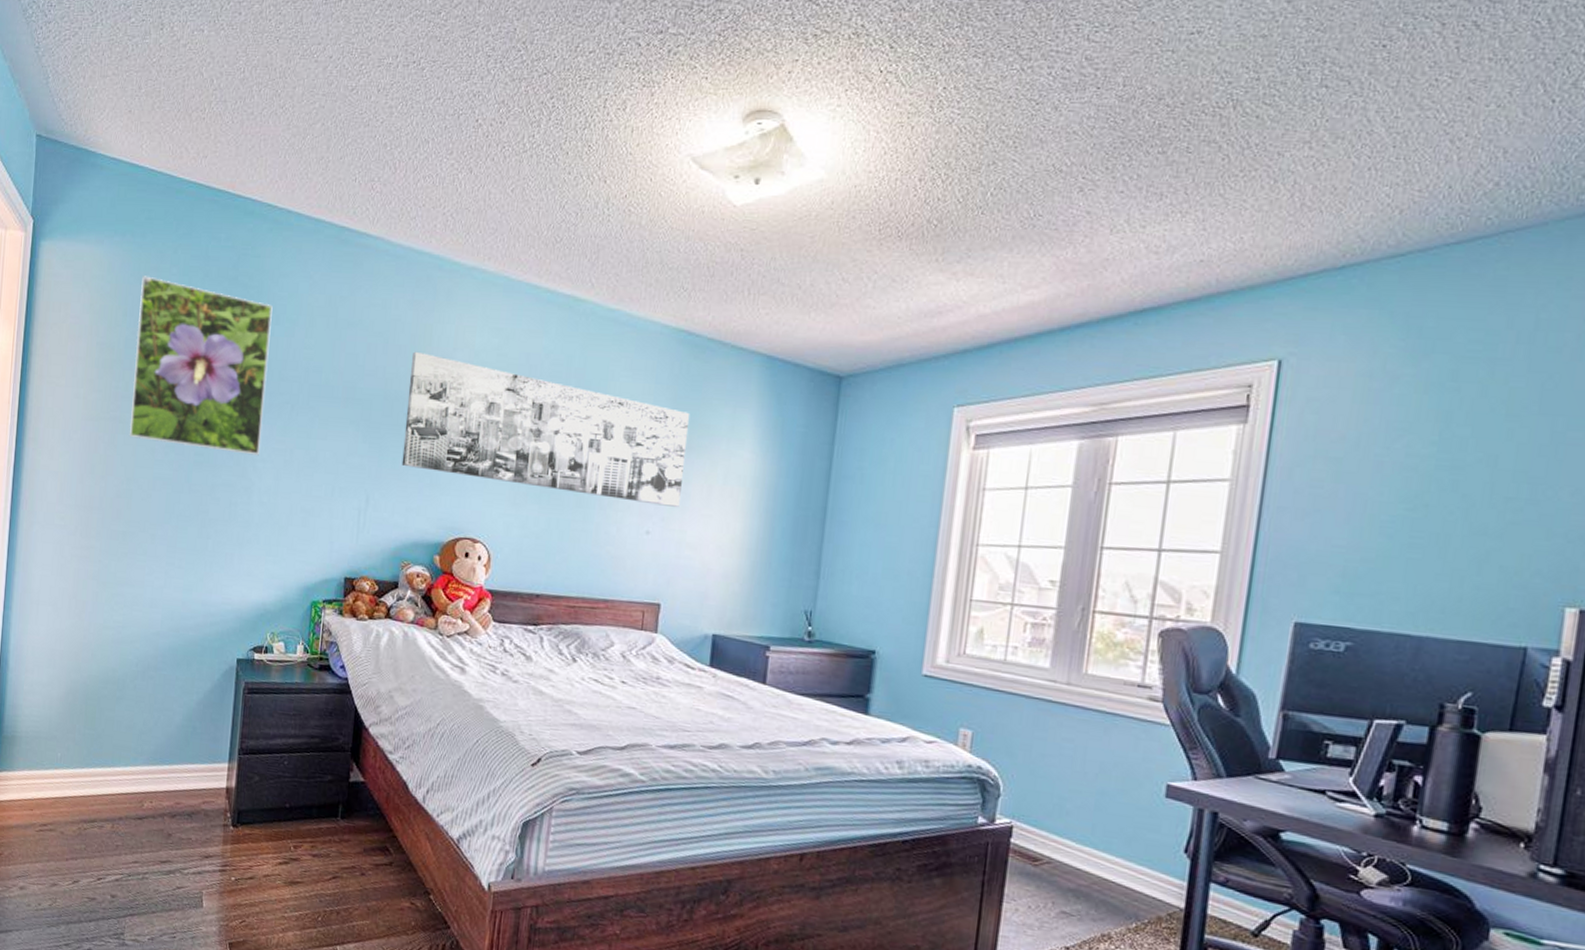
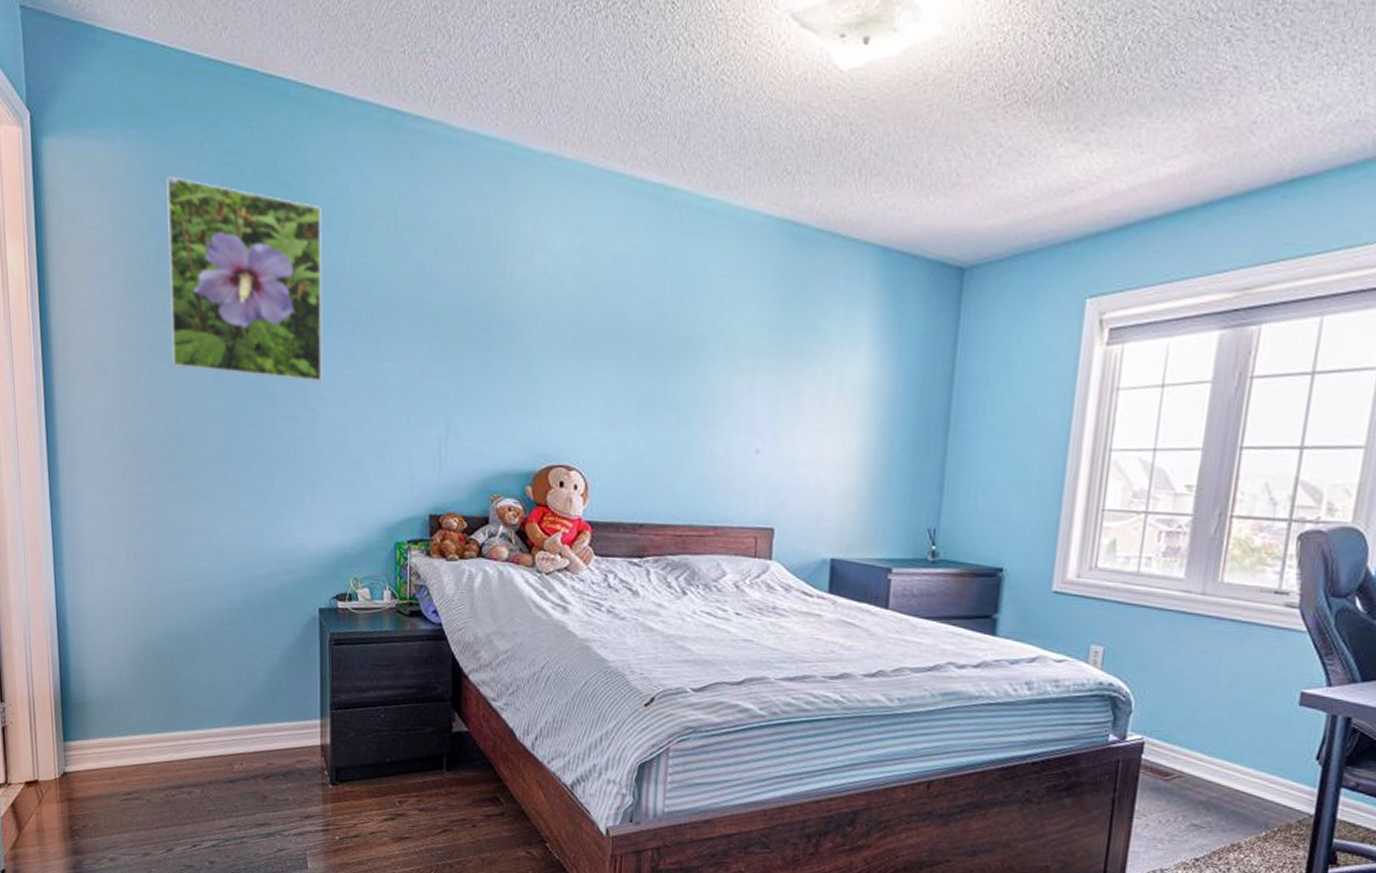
wall art: present [401,351,690,507] -> none [483,255,799,422]

